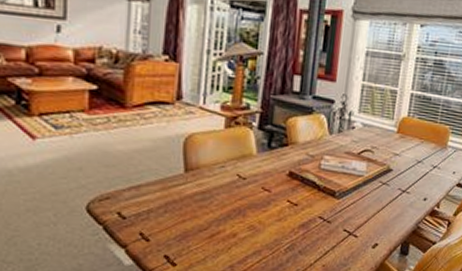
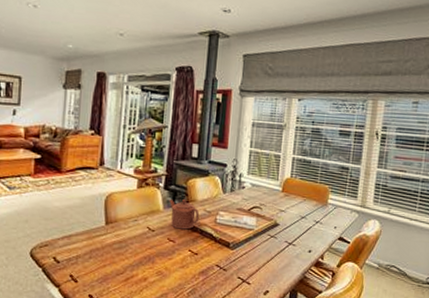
teapot: none [264,141,301,177] -> present [169,199,200,230]

